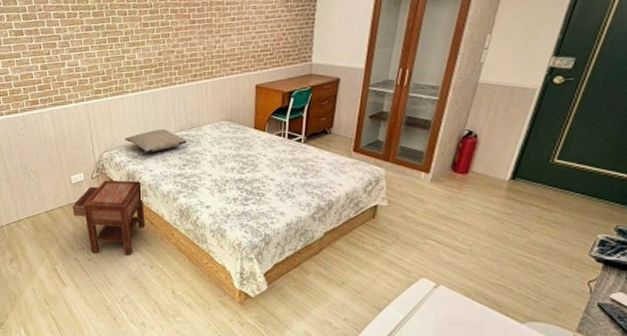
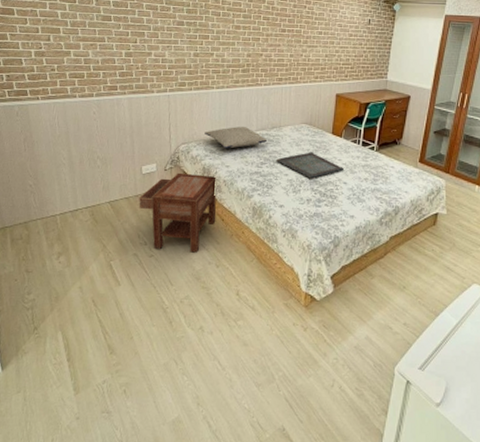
serving tray: none [199,149,269,177] -> present [277,152,344,179]

